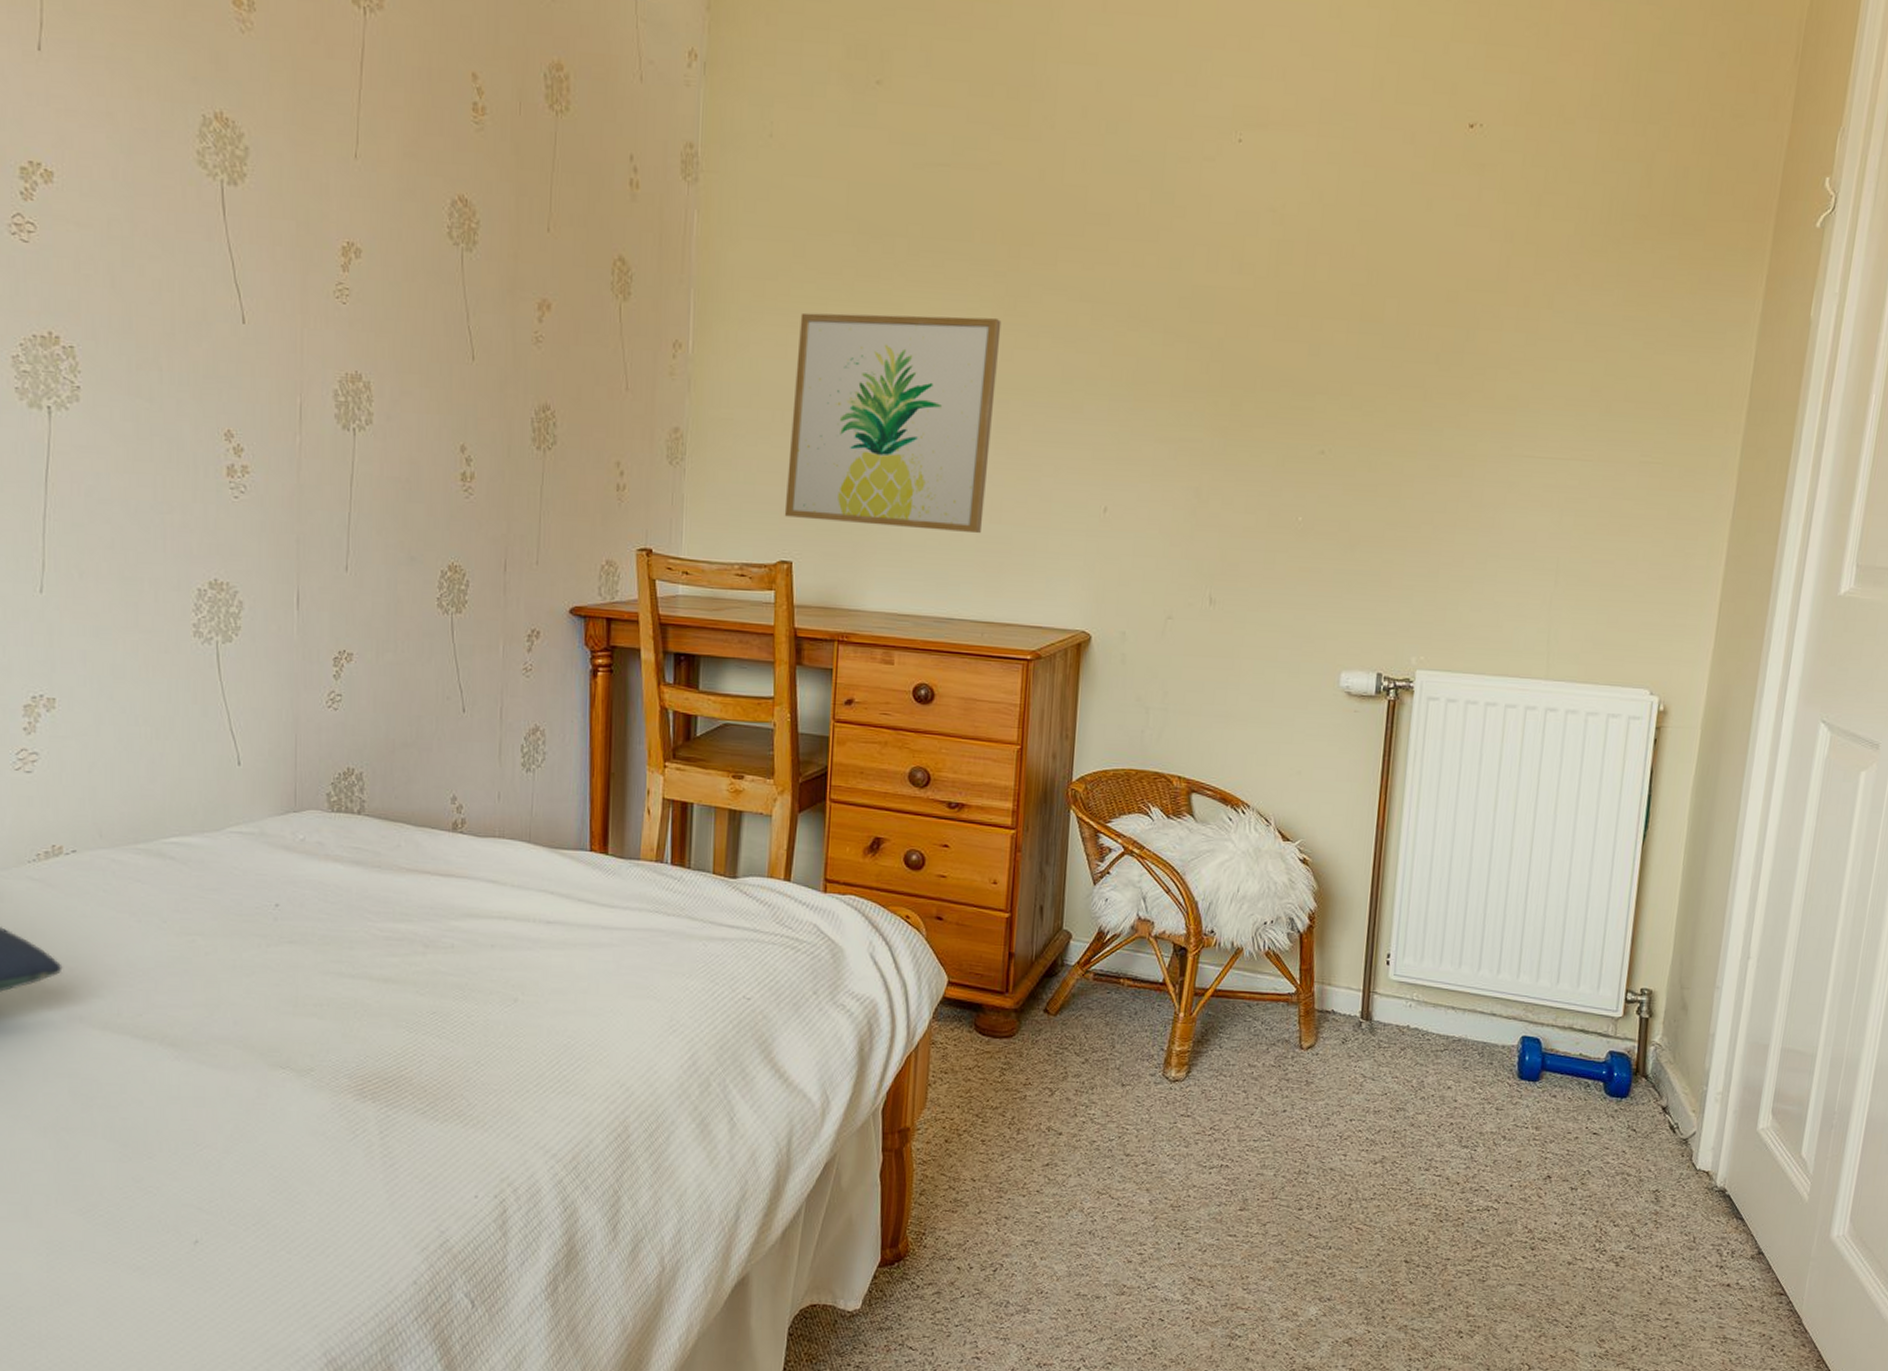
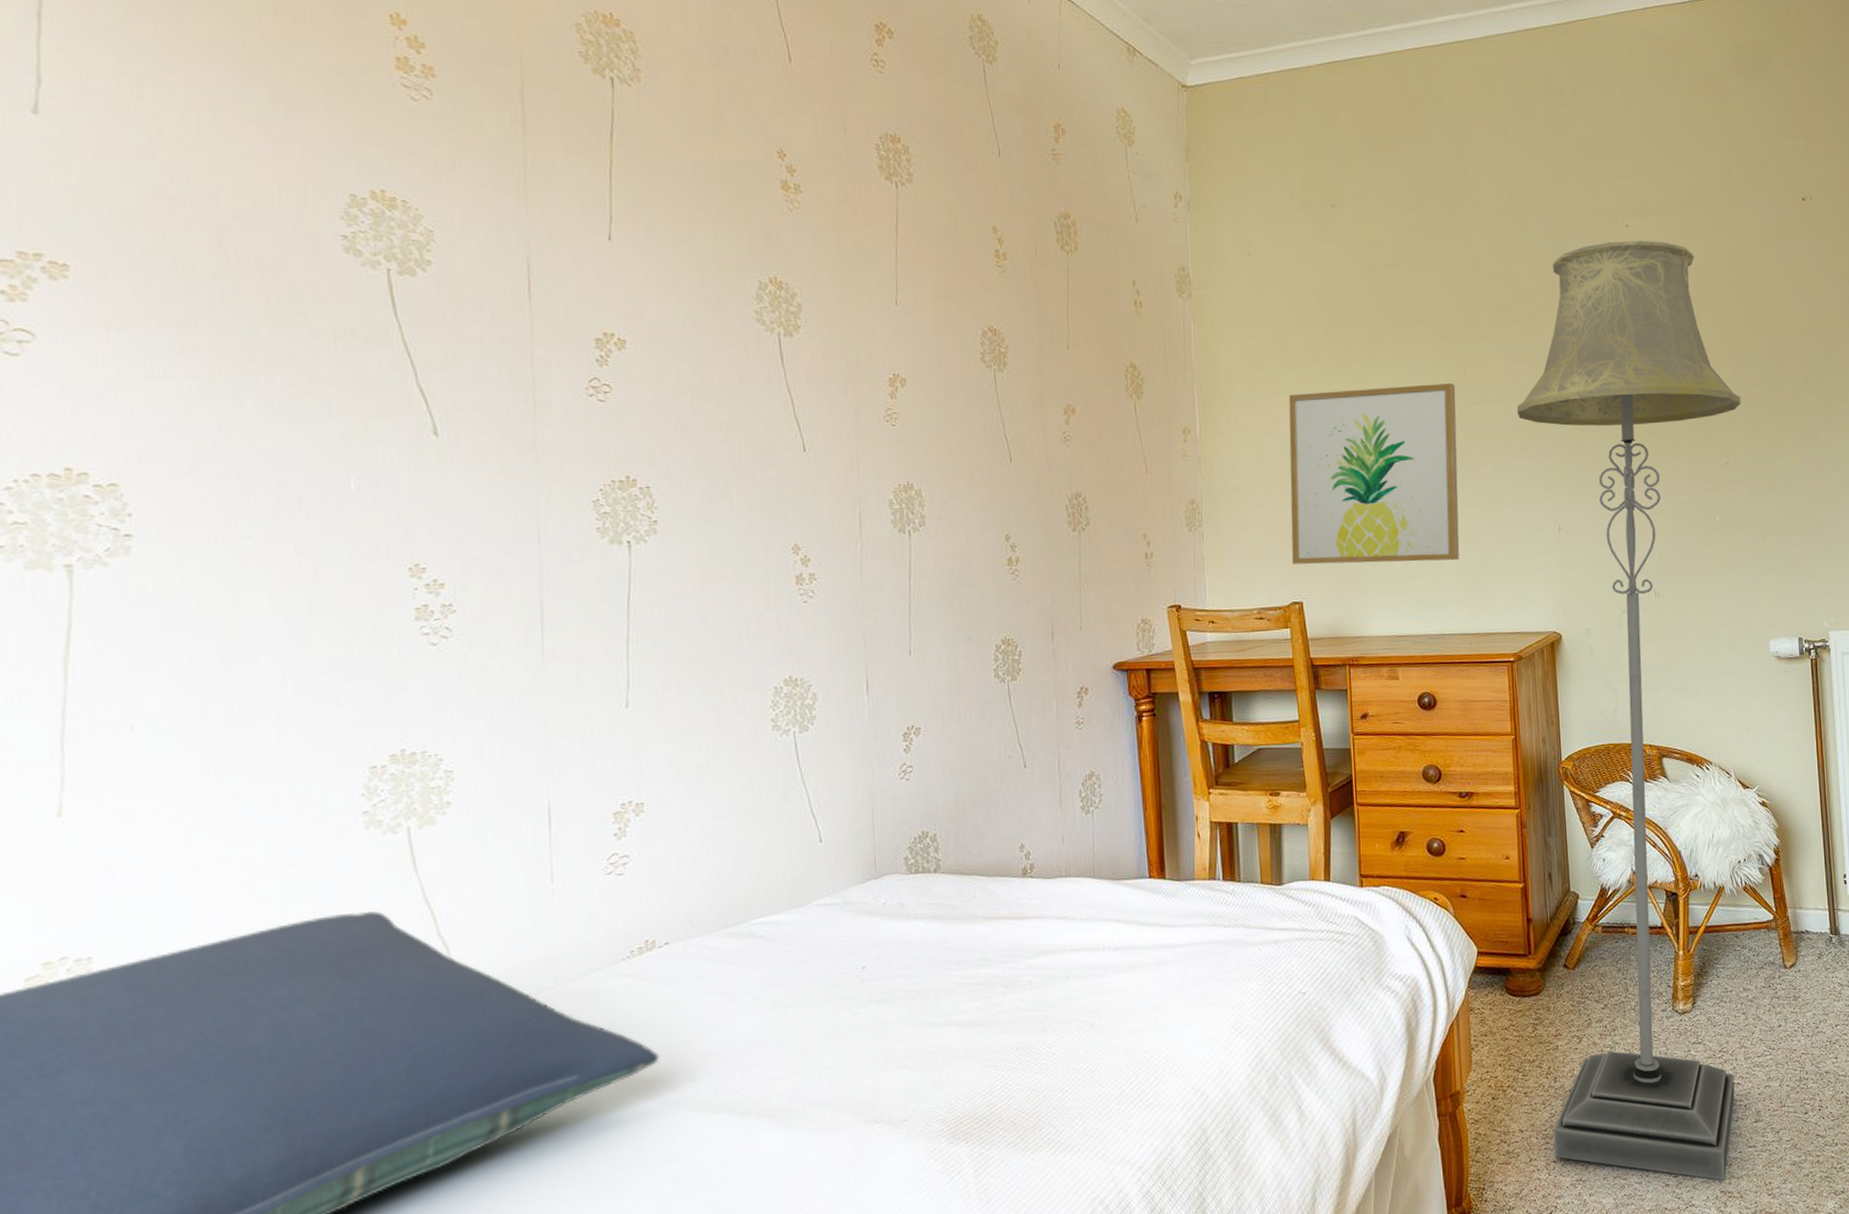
floor lamp: none [1006,159,1351,1266] -> present [1516,240,1741,1181]

